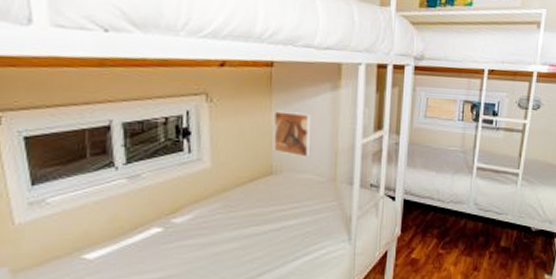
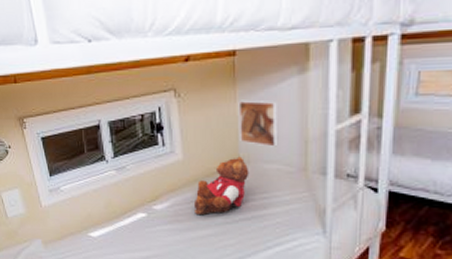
teddy bear: none [220,166,282,228] -> present [193,156,249,216]

